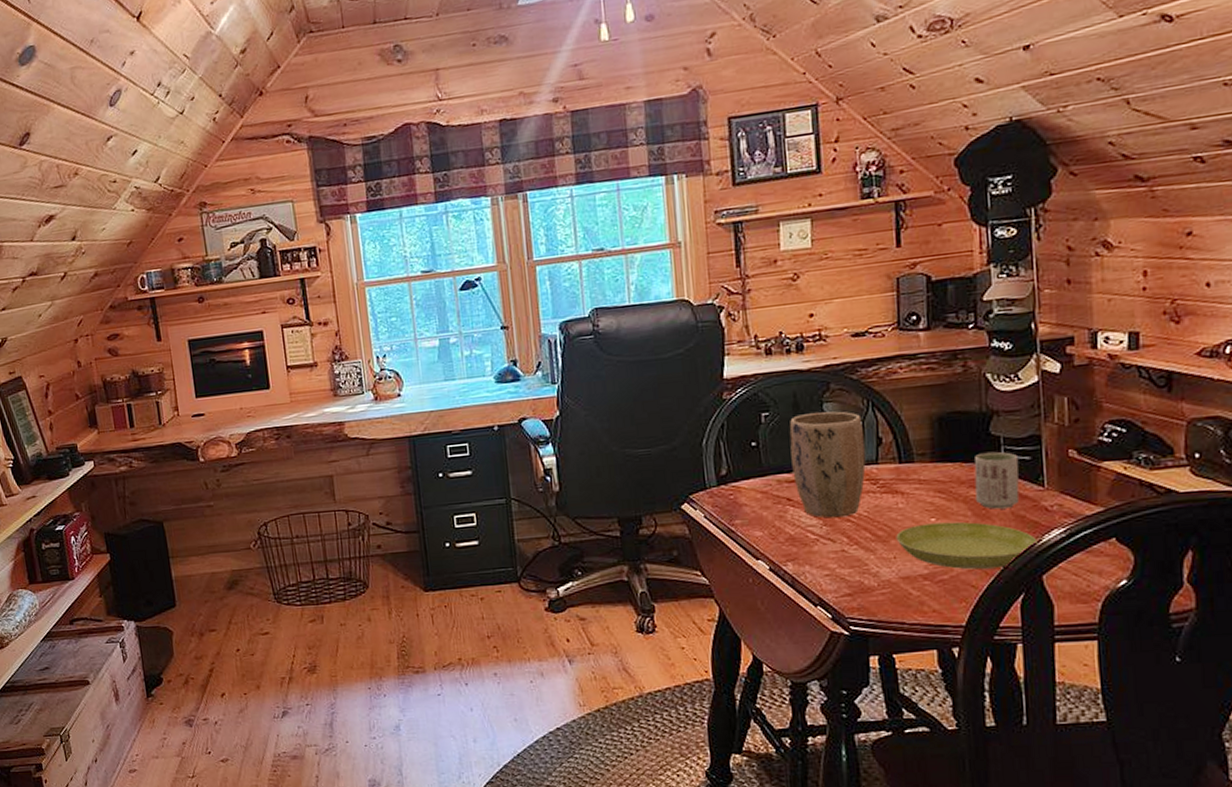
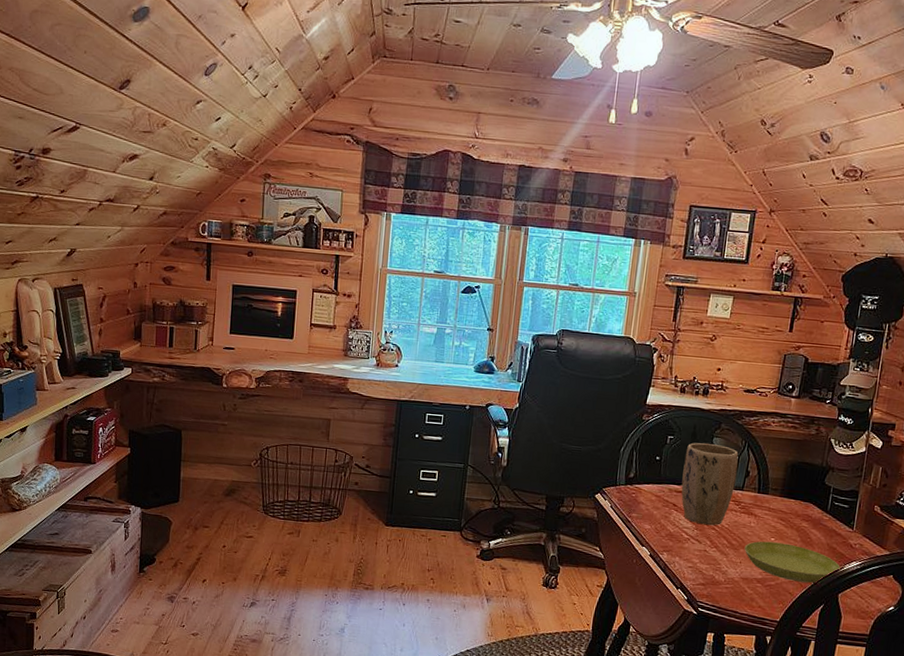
cup: present [974,451,1020,509] -> none [805,496,841,541]

